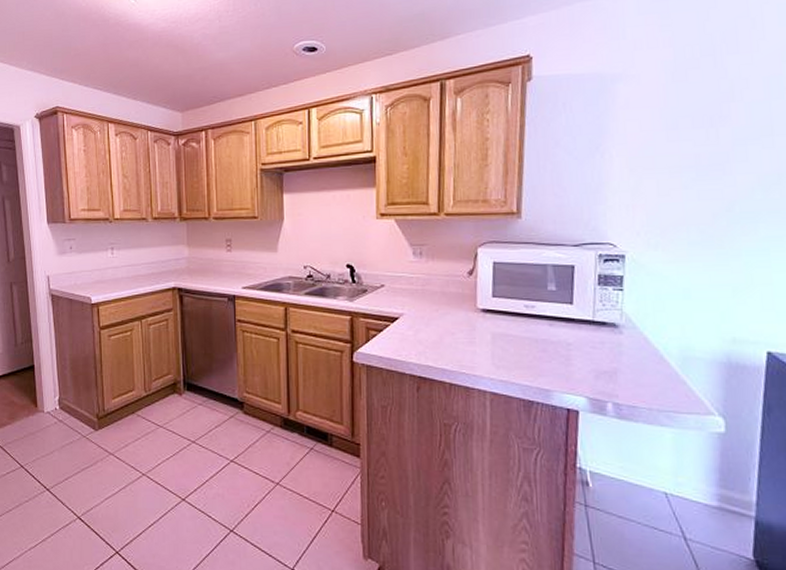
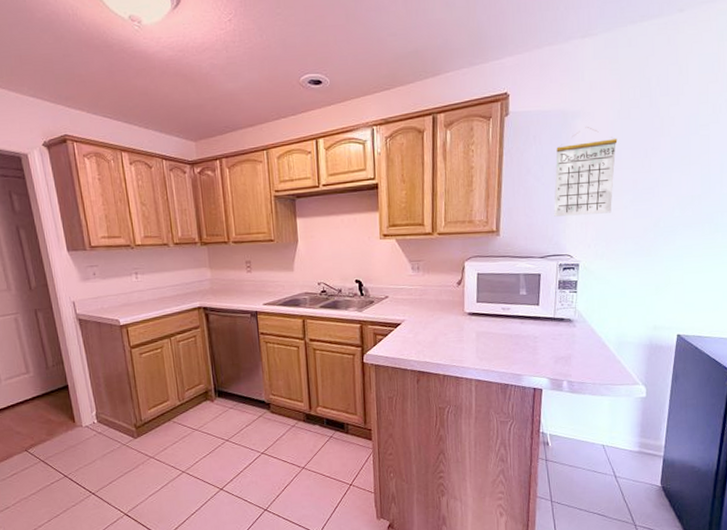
calendar: none [590,92,672,197] -> present [554,127,618,217]

